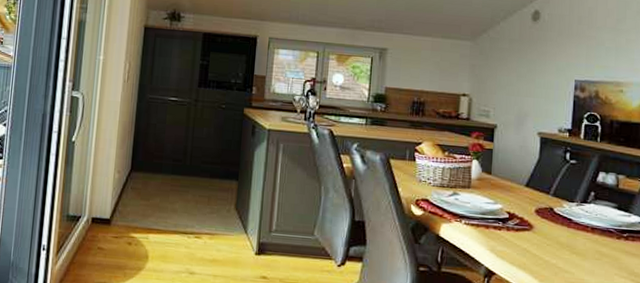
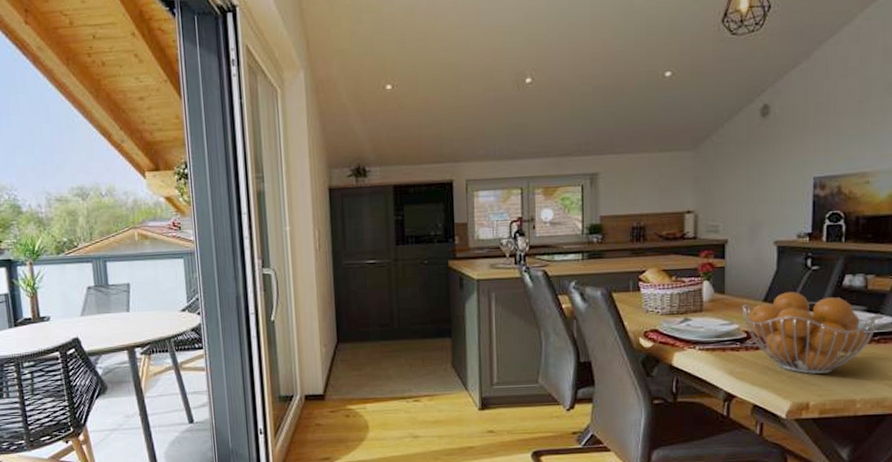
fruit basket: none [506,180,628,263] -> present [743,292,879,374]

